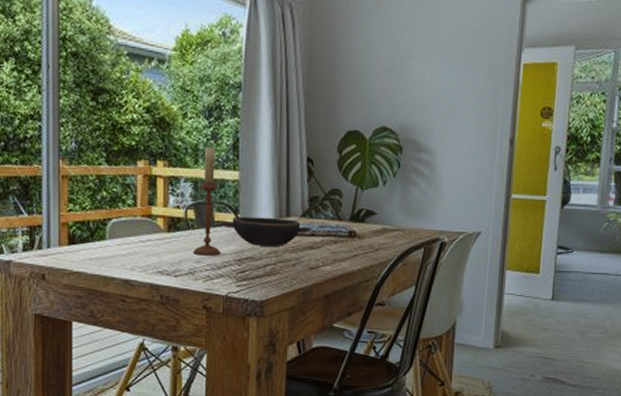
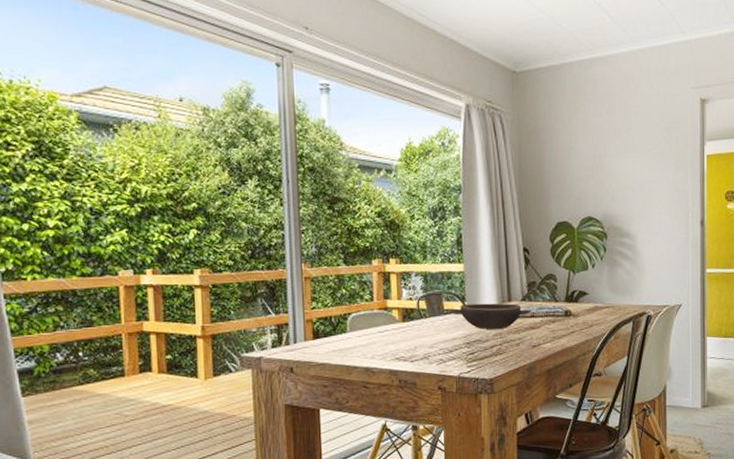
candlestick: present [192,145,221,256] -> none [425,242,452,342]

